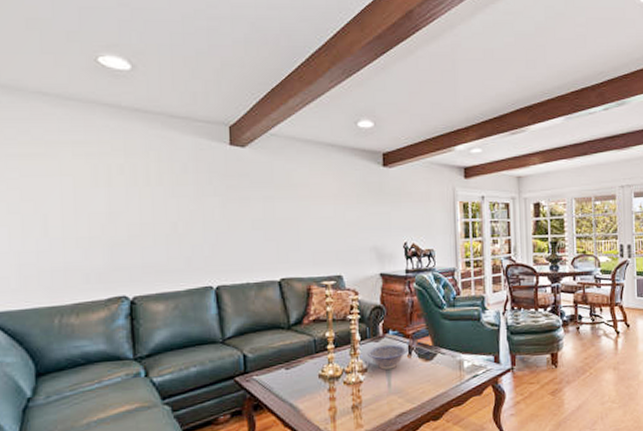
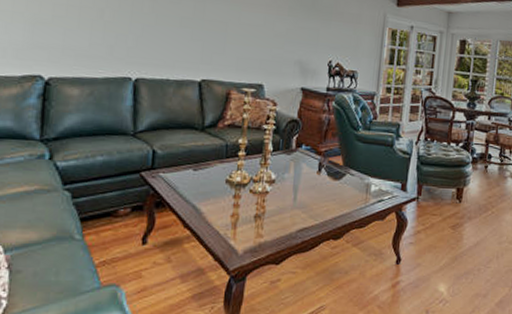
decorative bowl: present [366,344,407,370] -> none [276,158,318,184]

